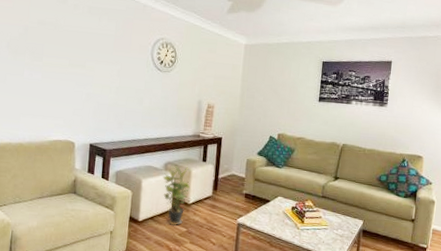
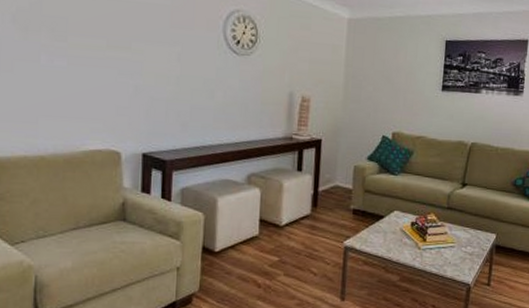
potted plant: present [163,166,191,226] -> none [245,178,283,255]

